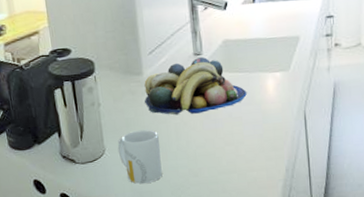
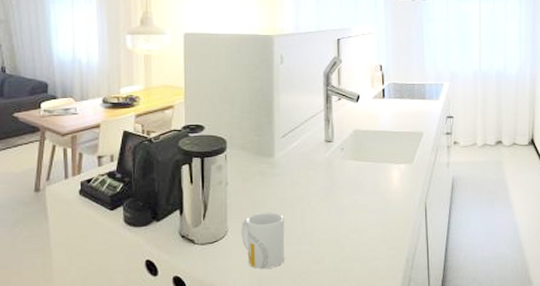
fruit bowl: present [144,57,247,115] -> none [274,145,373,200]

